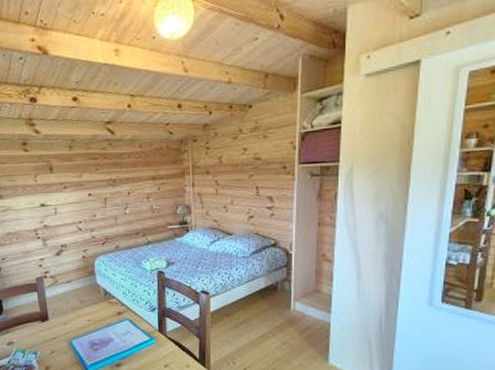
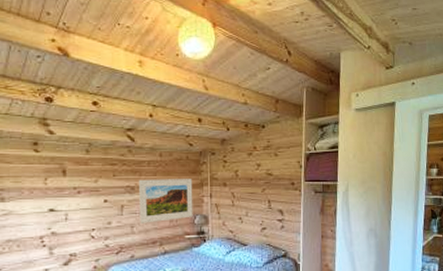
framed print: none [120,168,175,215] -> present [139,179,193,224]

